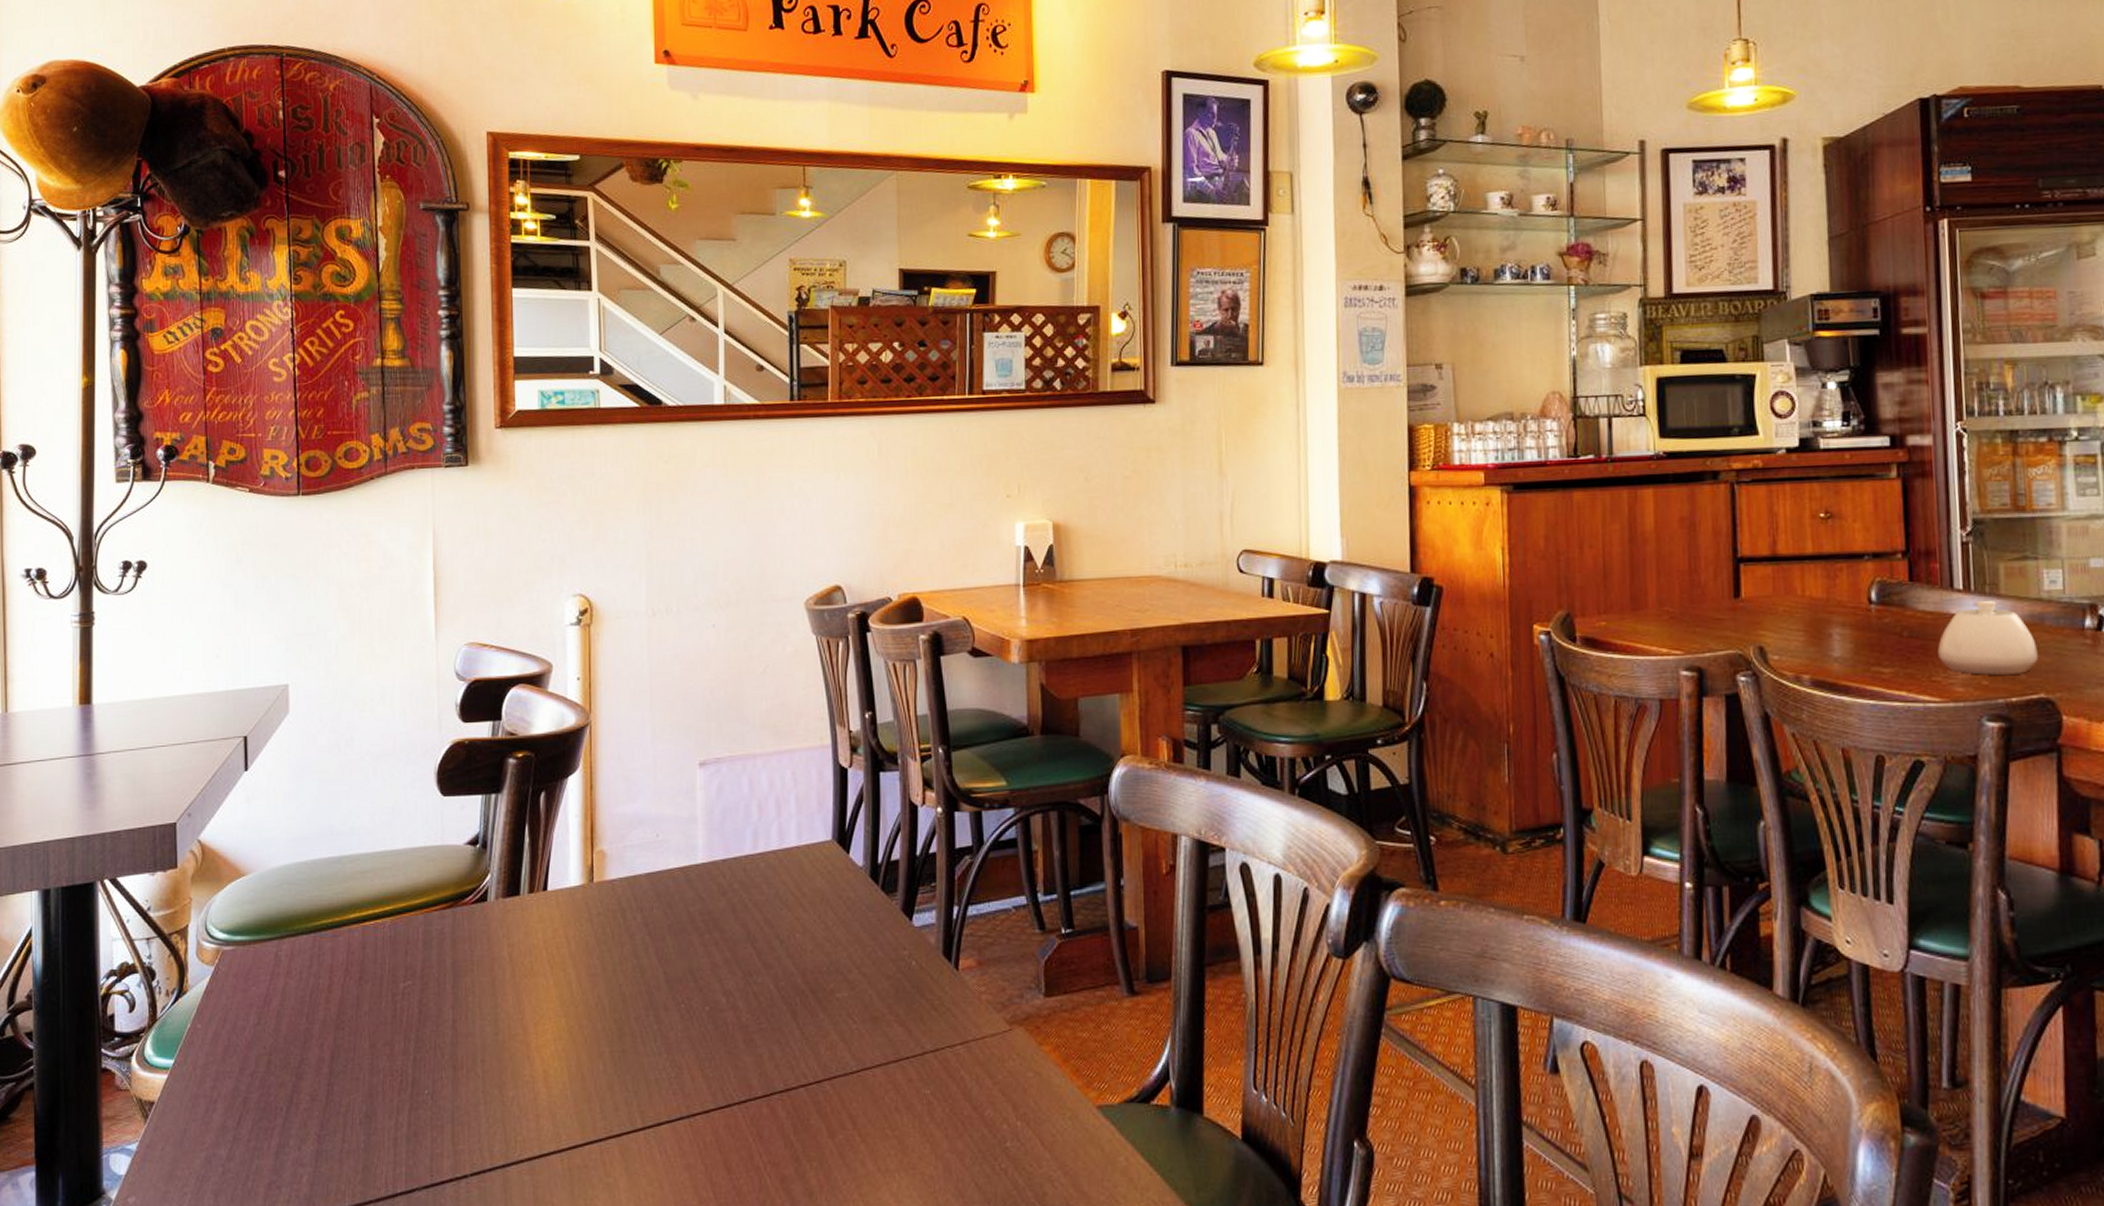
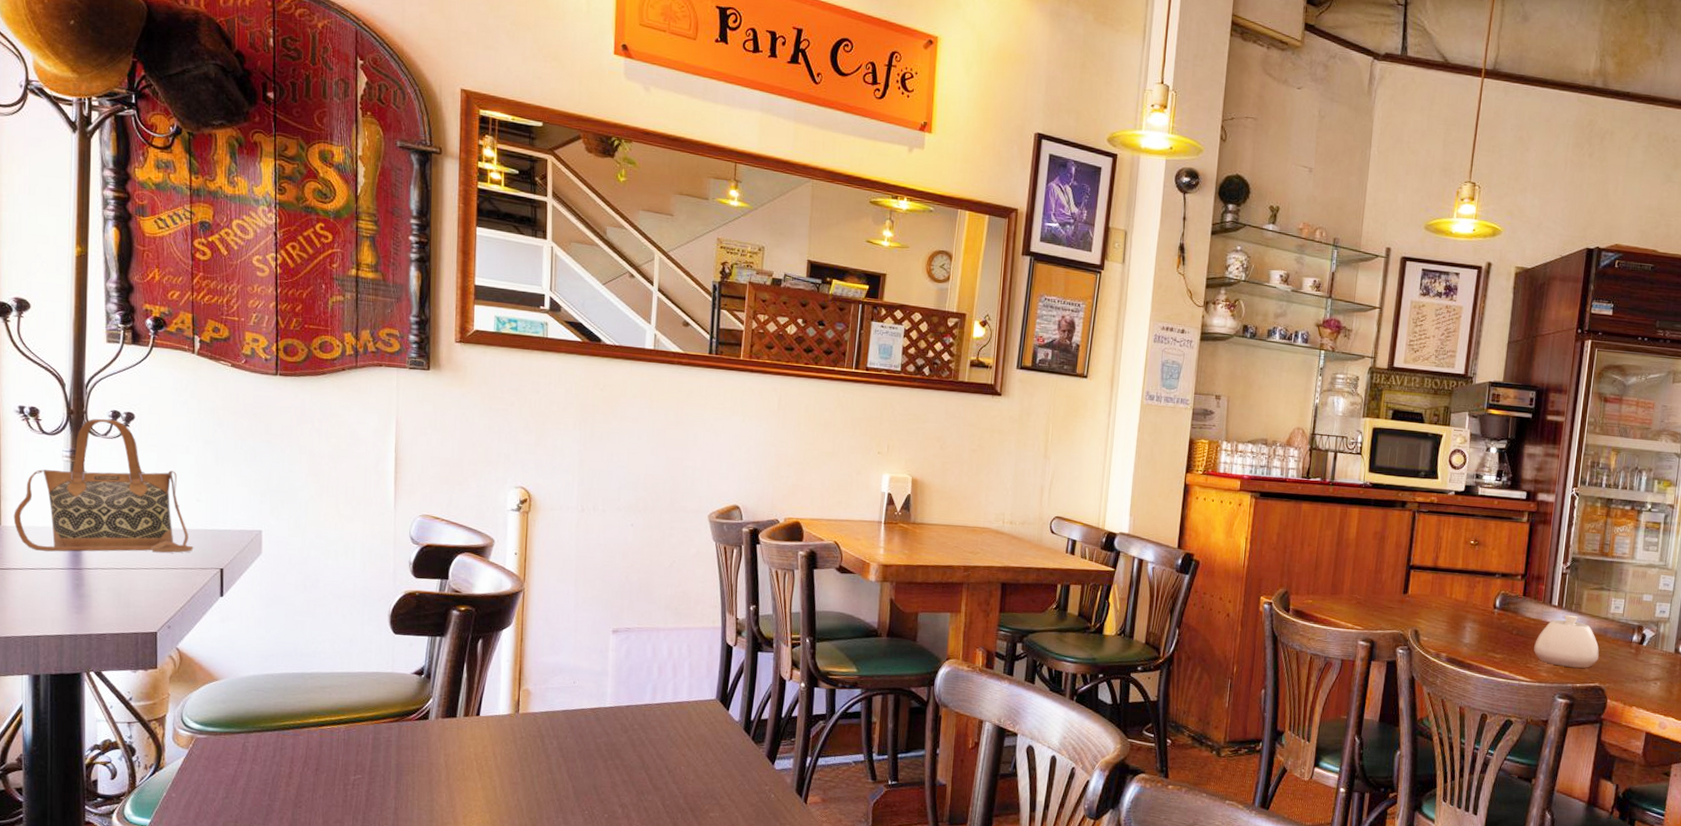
handbag: none [20,571,214,739] -> present [13,418,194,554]

